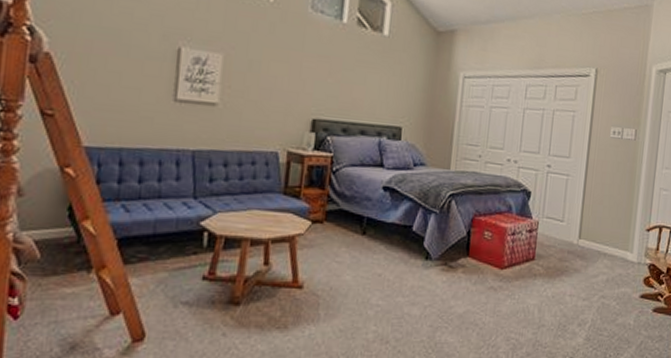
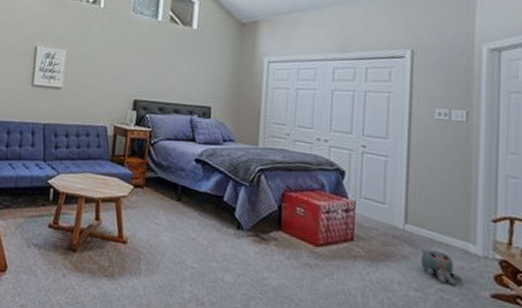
plush toy: none [589,261,621,292] -> present [420,249,463,286]

